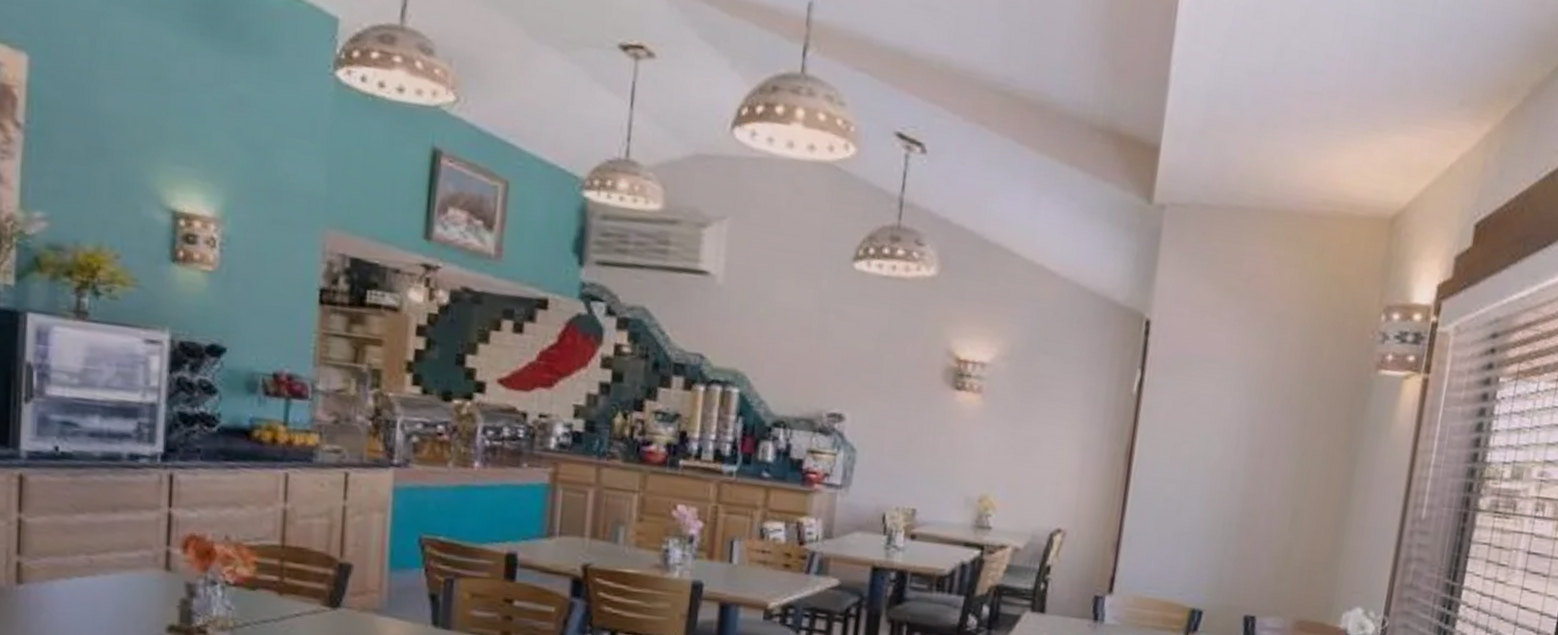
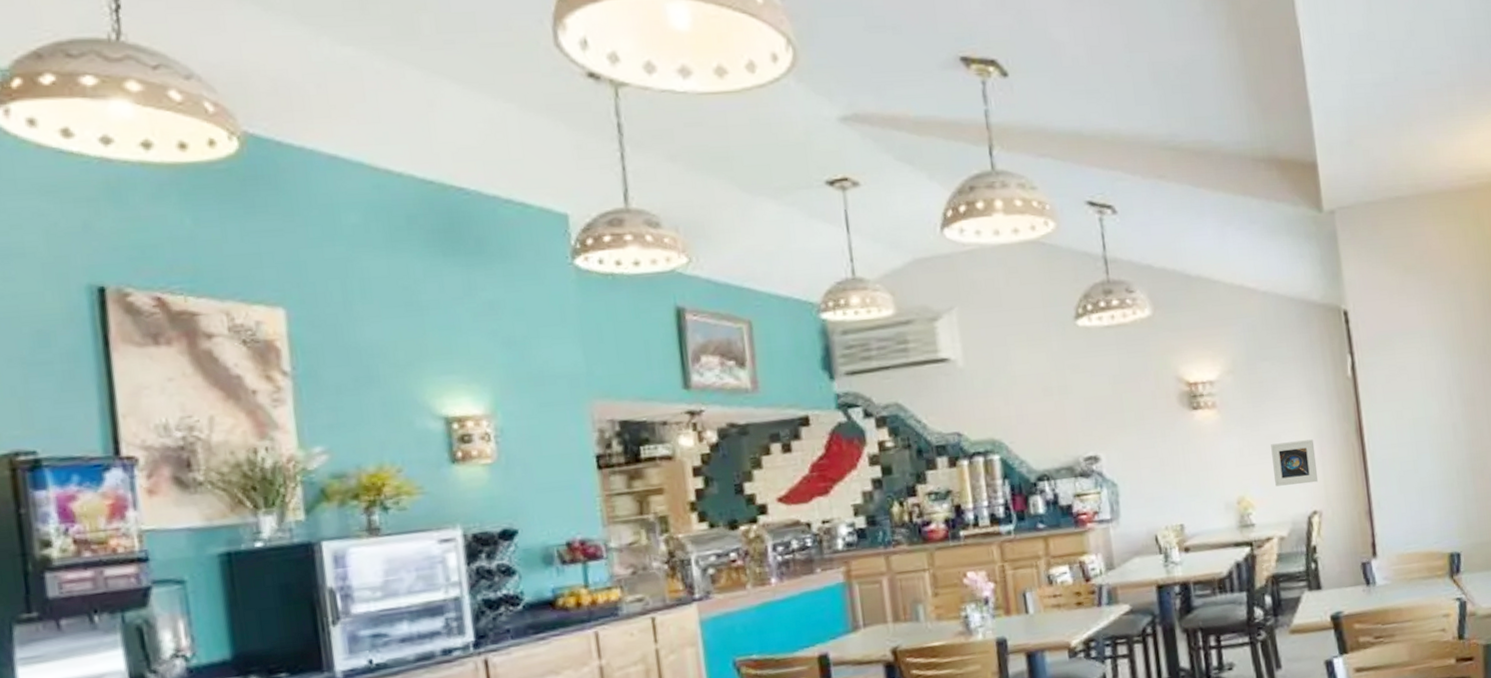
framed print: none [1024,446,1077,499] -> present [1271,439,1318,486]

